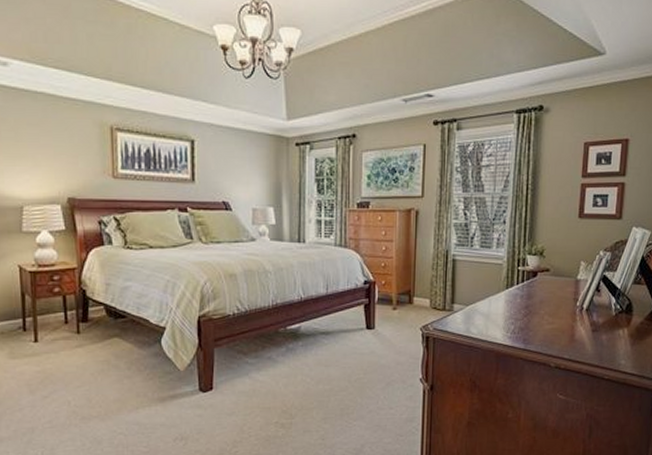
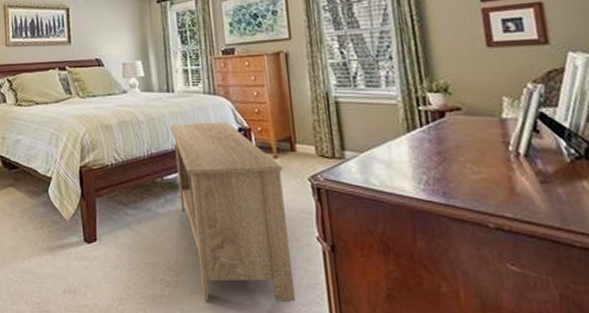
storage bench: none [298,274,400,439] -> present [170,121,296,302]

